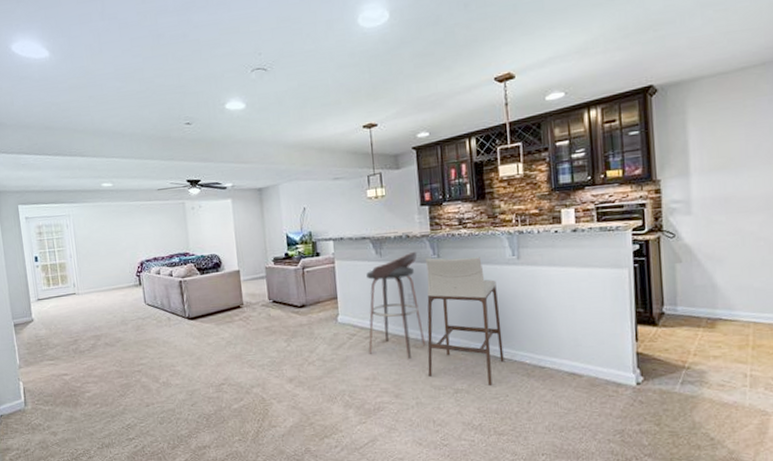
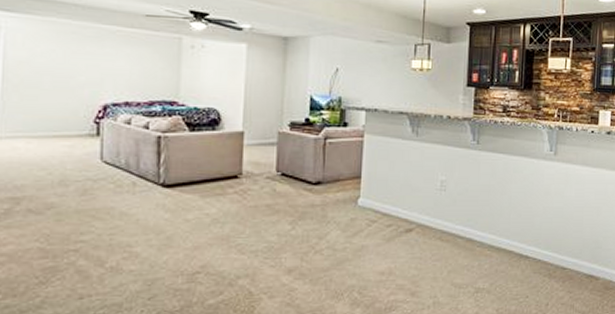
bar stool: present [366,251,426,359] -> none [388,134,457,253]
bar stool: present [426,257,504,385] -> none [451,143,531,285]

